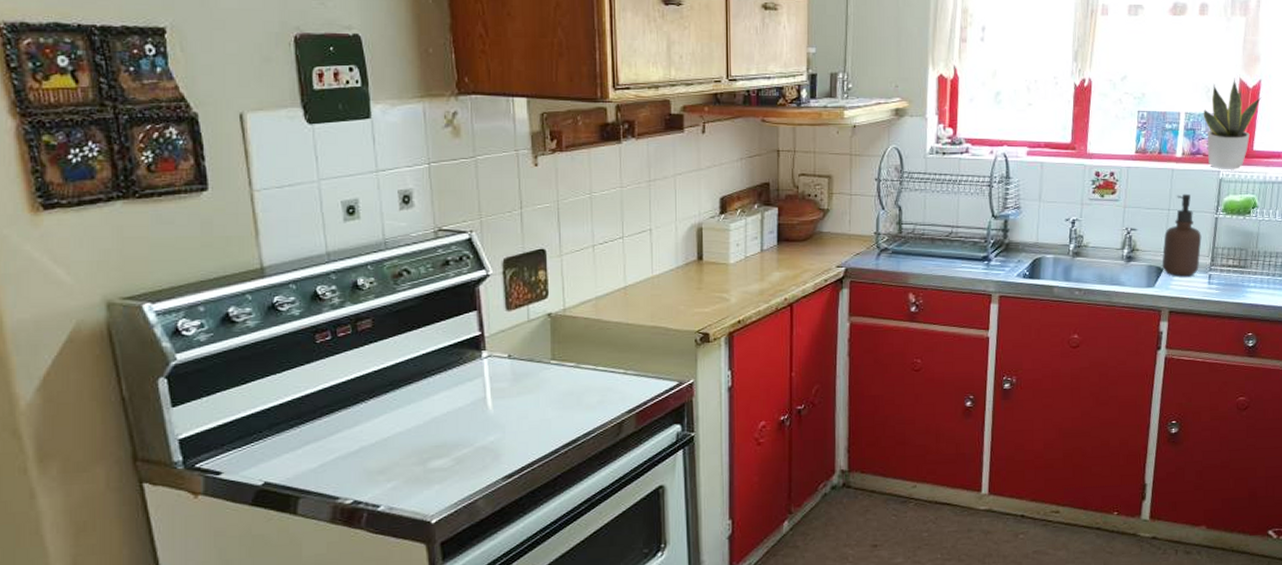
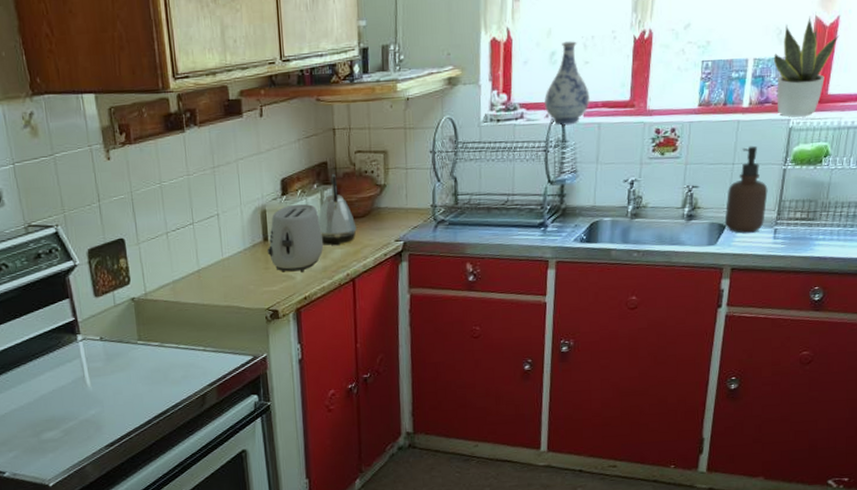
toaster: none [701,223,762,296] -> present [267,203,324,274]
kettle: none [756,194,797,268] -> present [317,173,357,245]
vase: none [989,83,1034,163] -> present [545,41,591,126]

